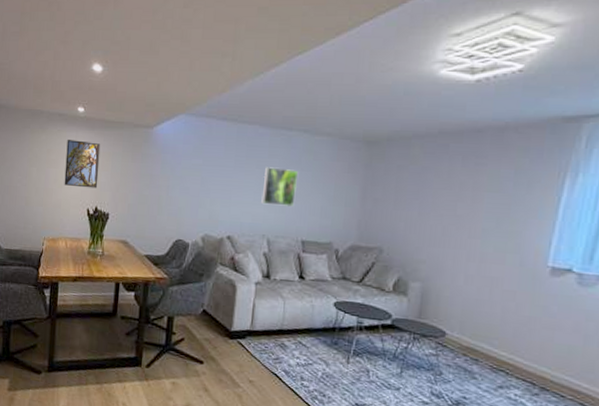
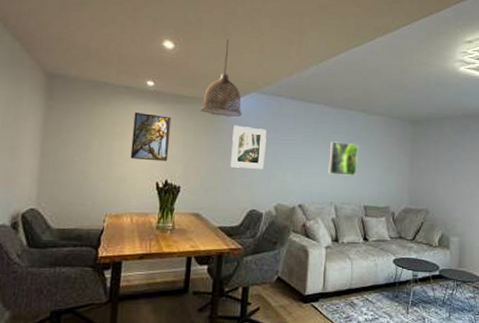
pendant lamp: none [128,57,169,142] -> present [200,39,242,117]
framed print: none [157,150,195,198] -> present [230,125,267,170]

